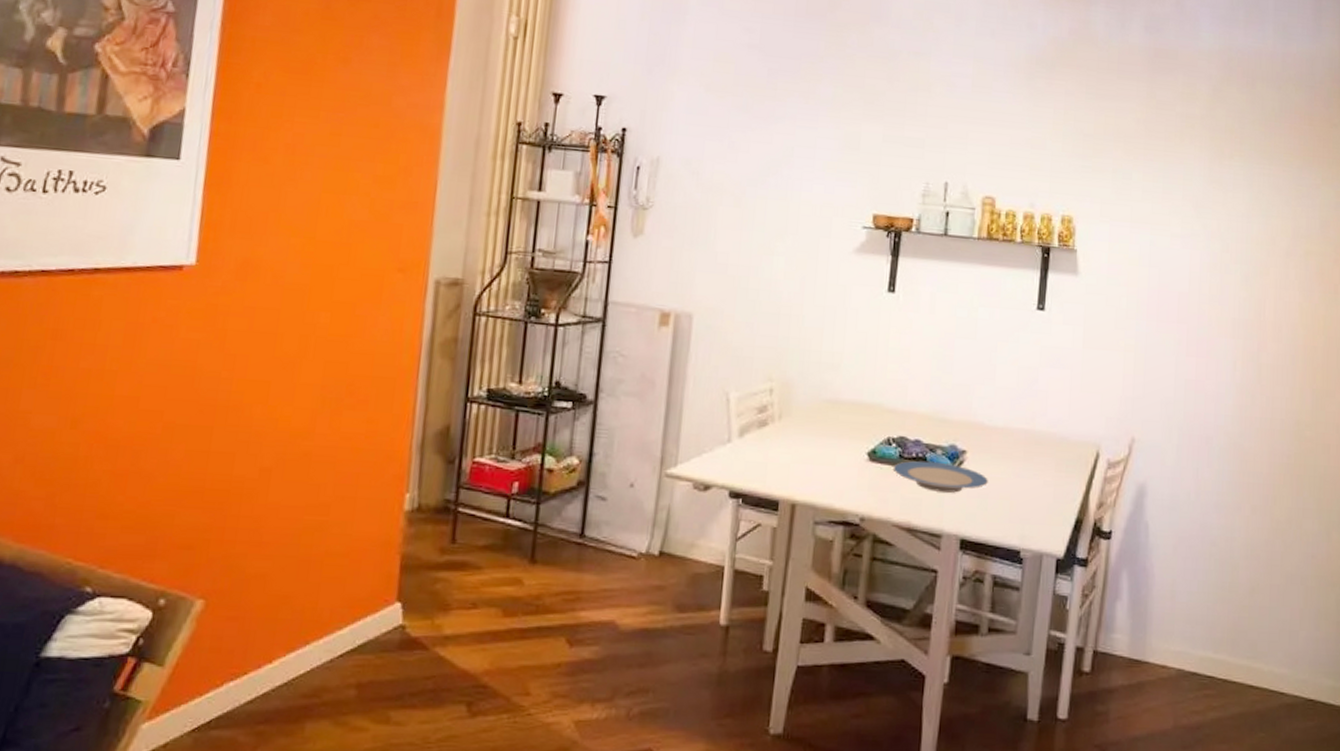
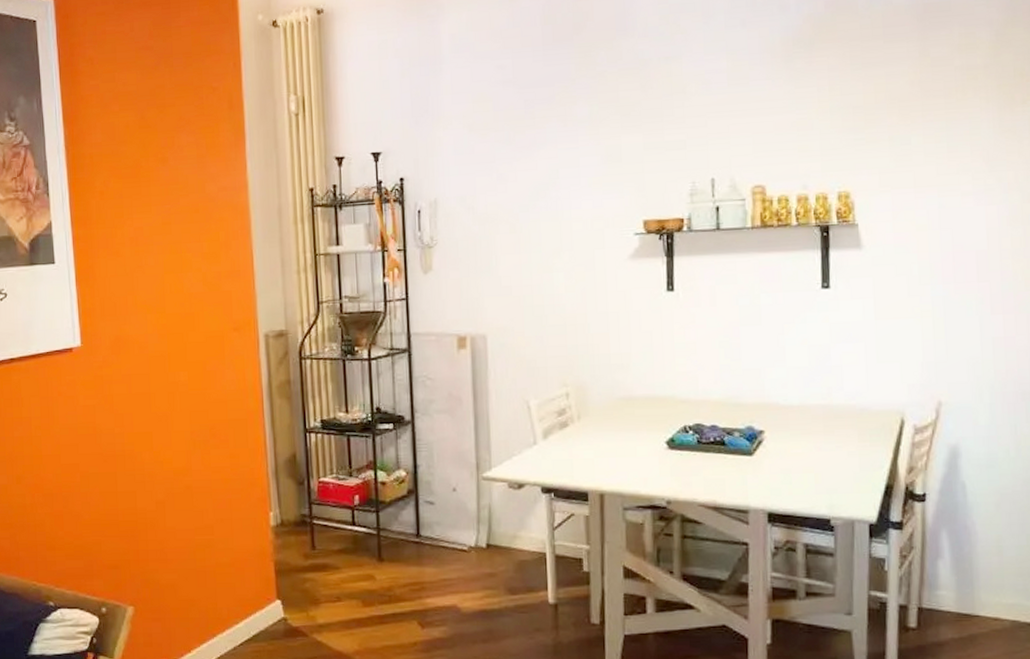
plate: present [893,460,988,493] -> none [692,443,790,471]

